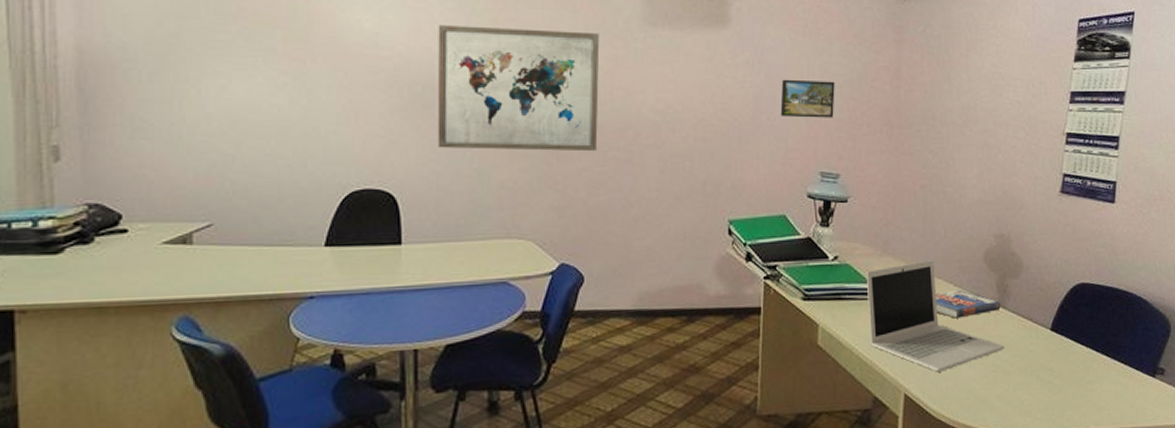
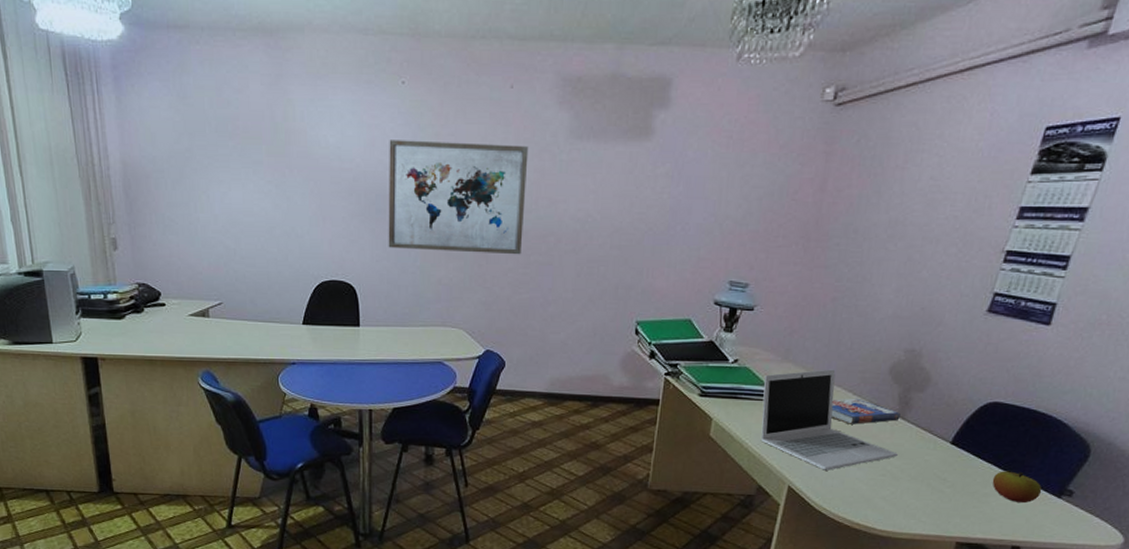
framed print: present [780,79,835,118] -> none [695,191,754,229]
apple: none [1093,353,1138,387] -> present [992,471,1042,502]

